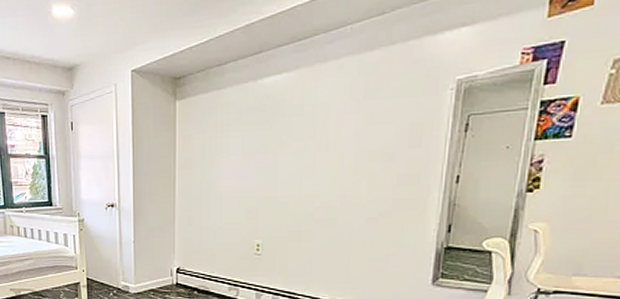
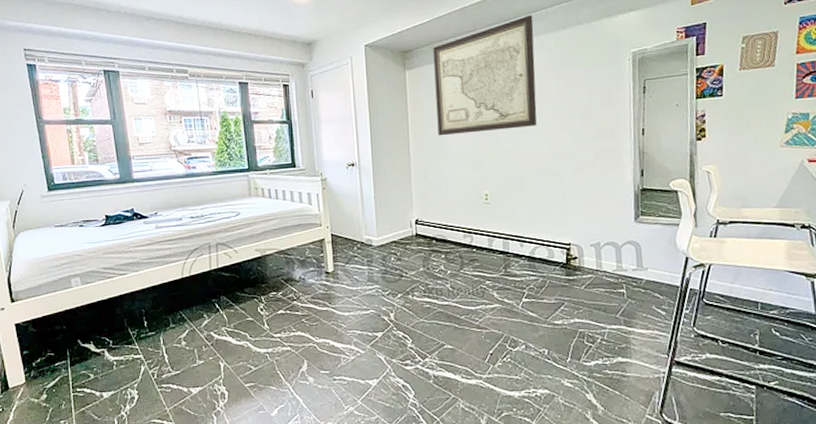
wall art: none [208,33,334,177] -> present [433,15,537,136]

